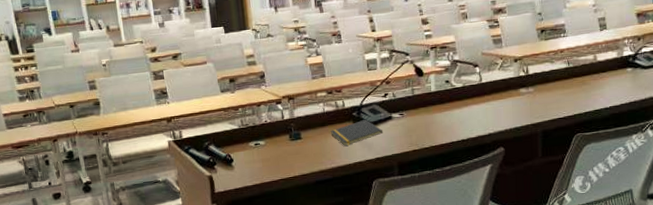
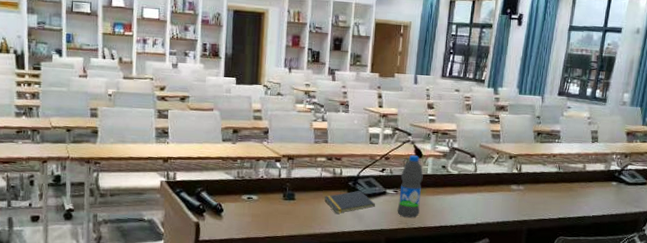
water bottle: none [404,75,429,139] -> present [397,155,423,218]

